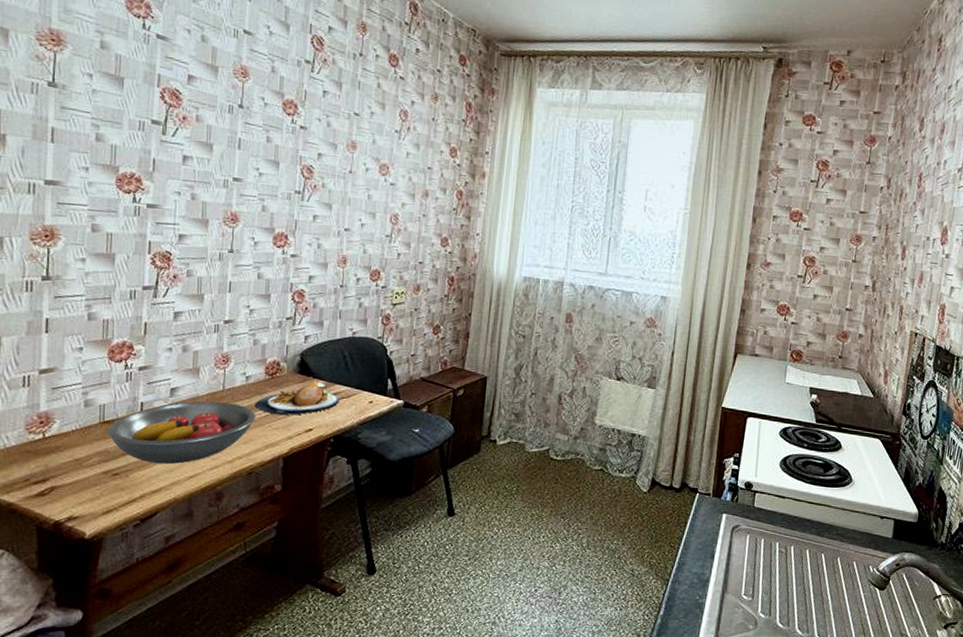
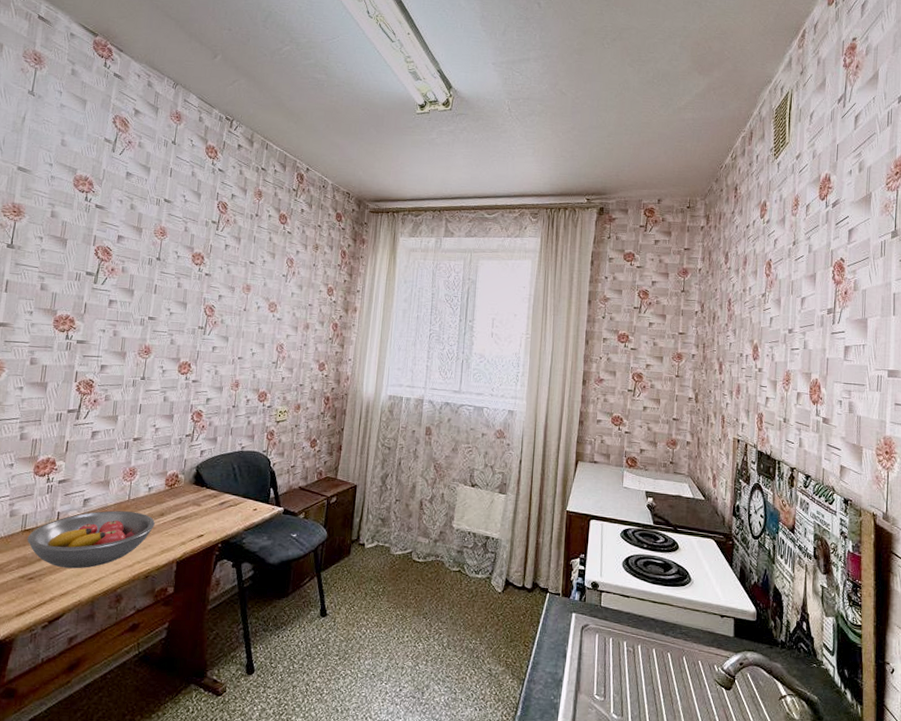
plate: present [254,381,339,415] -> none [154,491,228,522]

